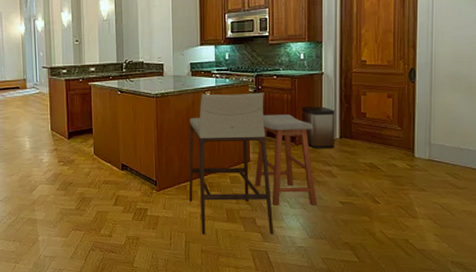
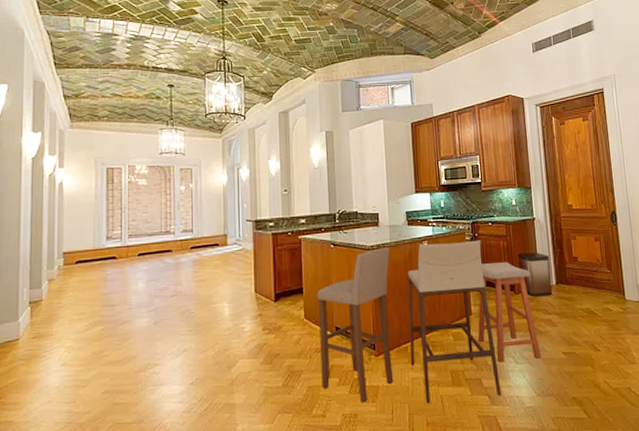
bar stool: none [105,96,174,228] -> present [317,247,393,402]

